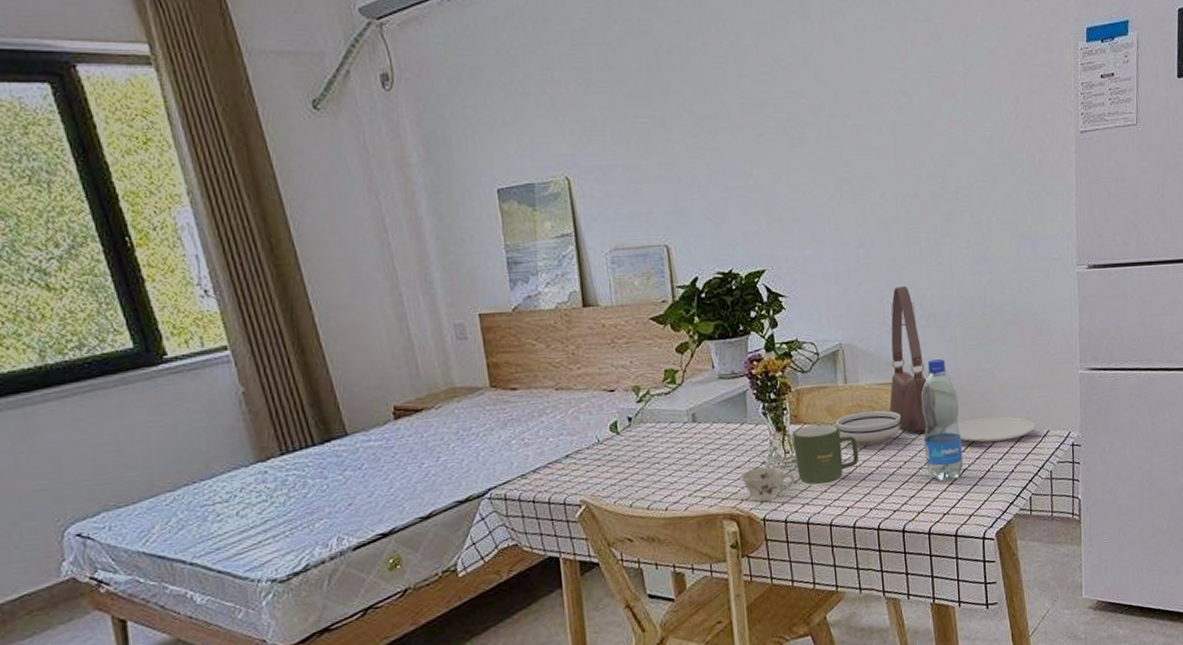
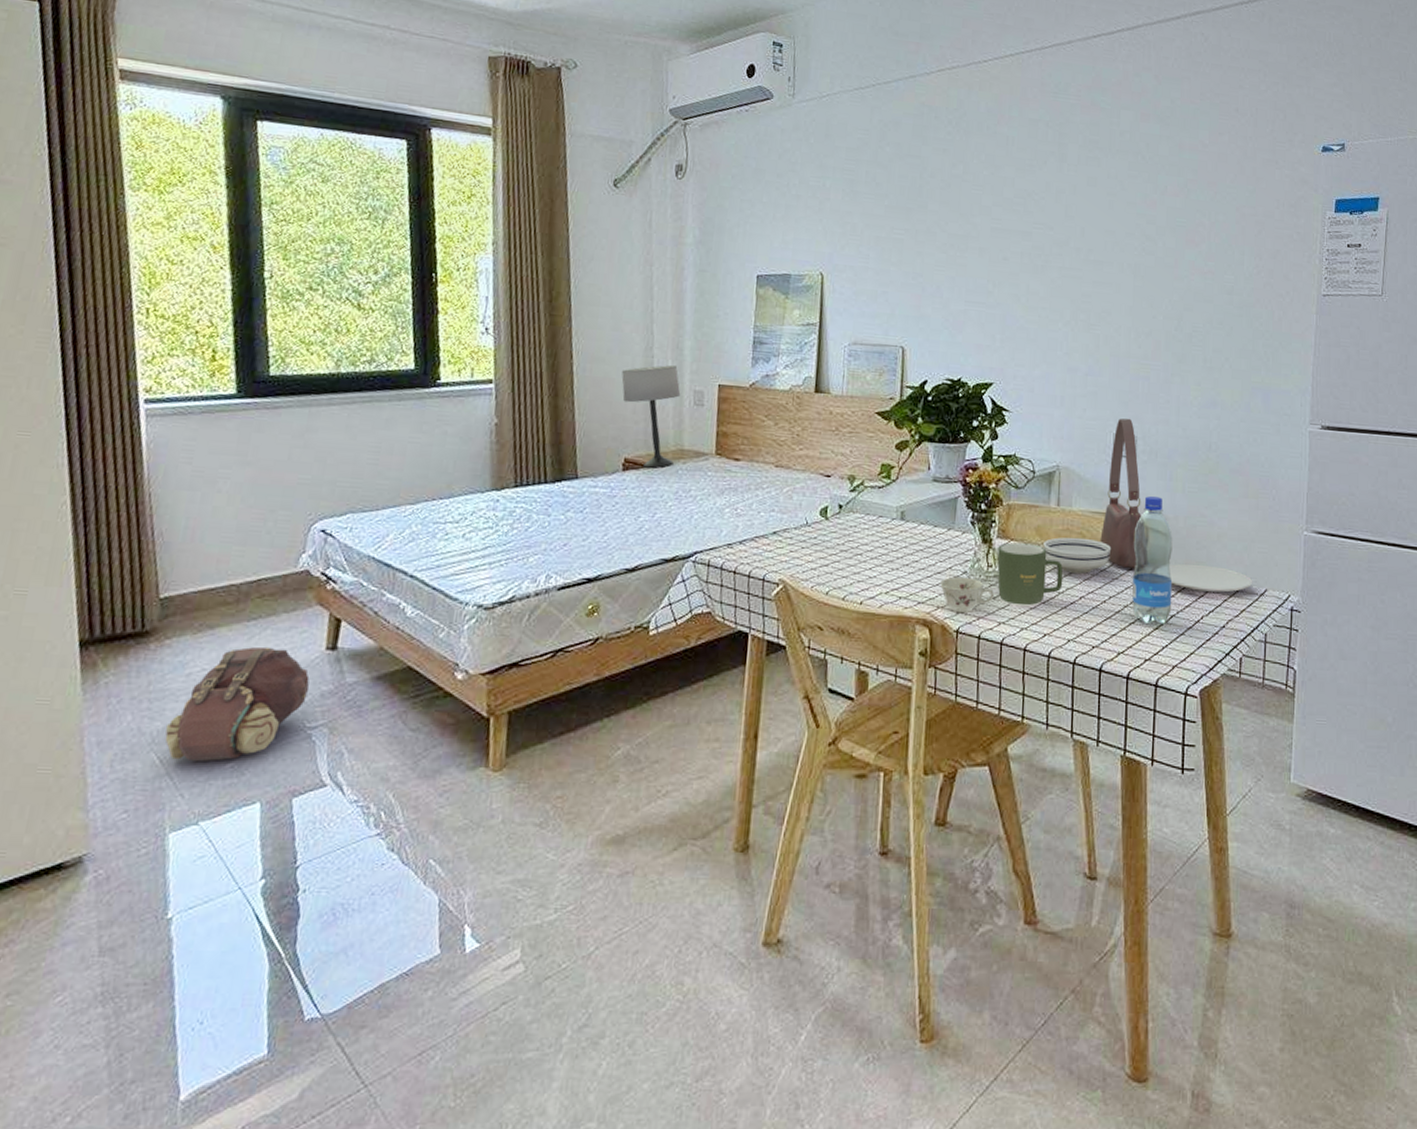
table lamp: none [370,301,448,413] -> present [621,365,681,469]

